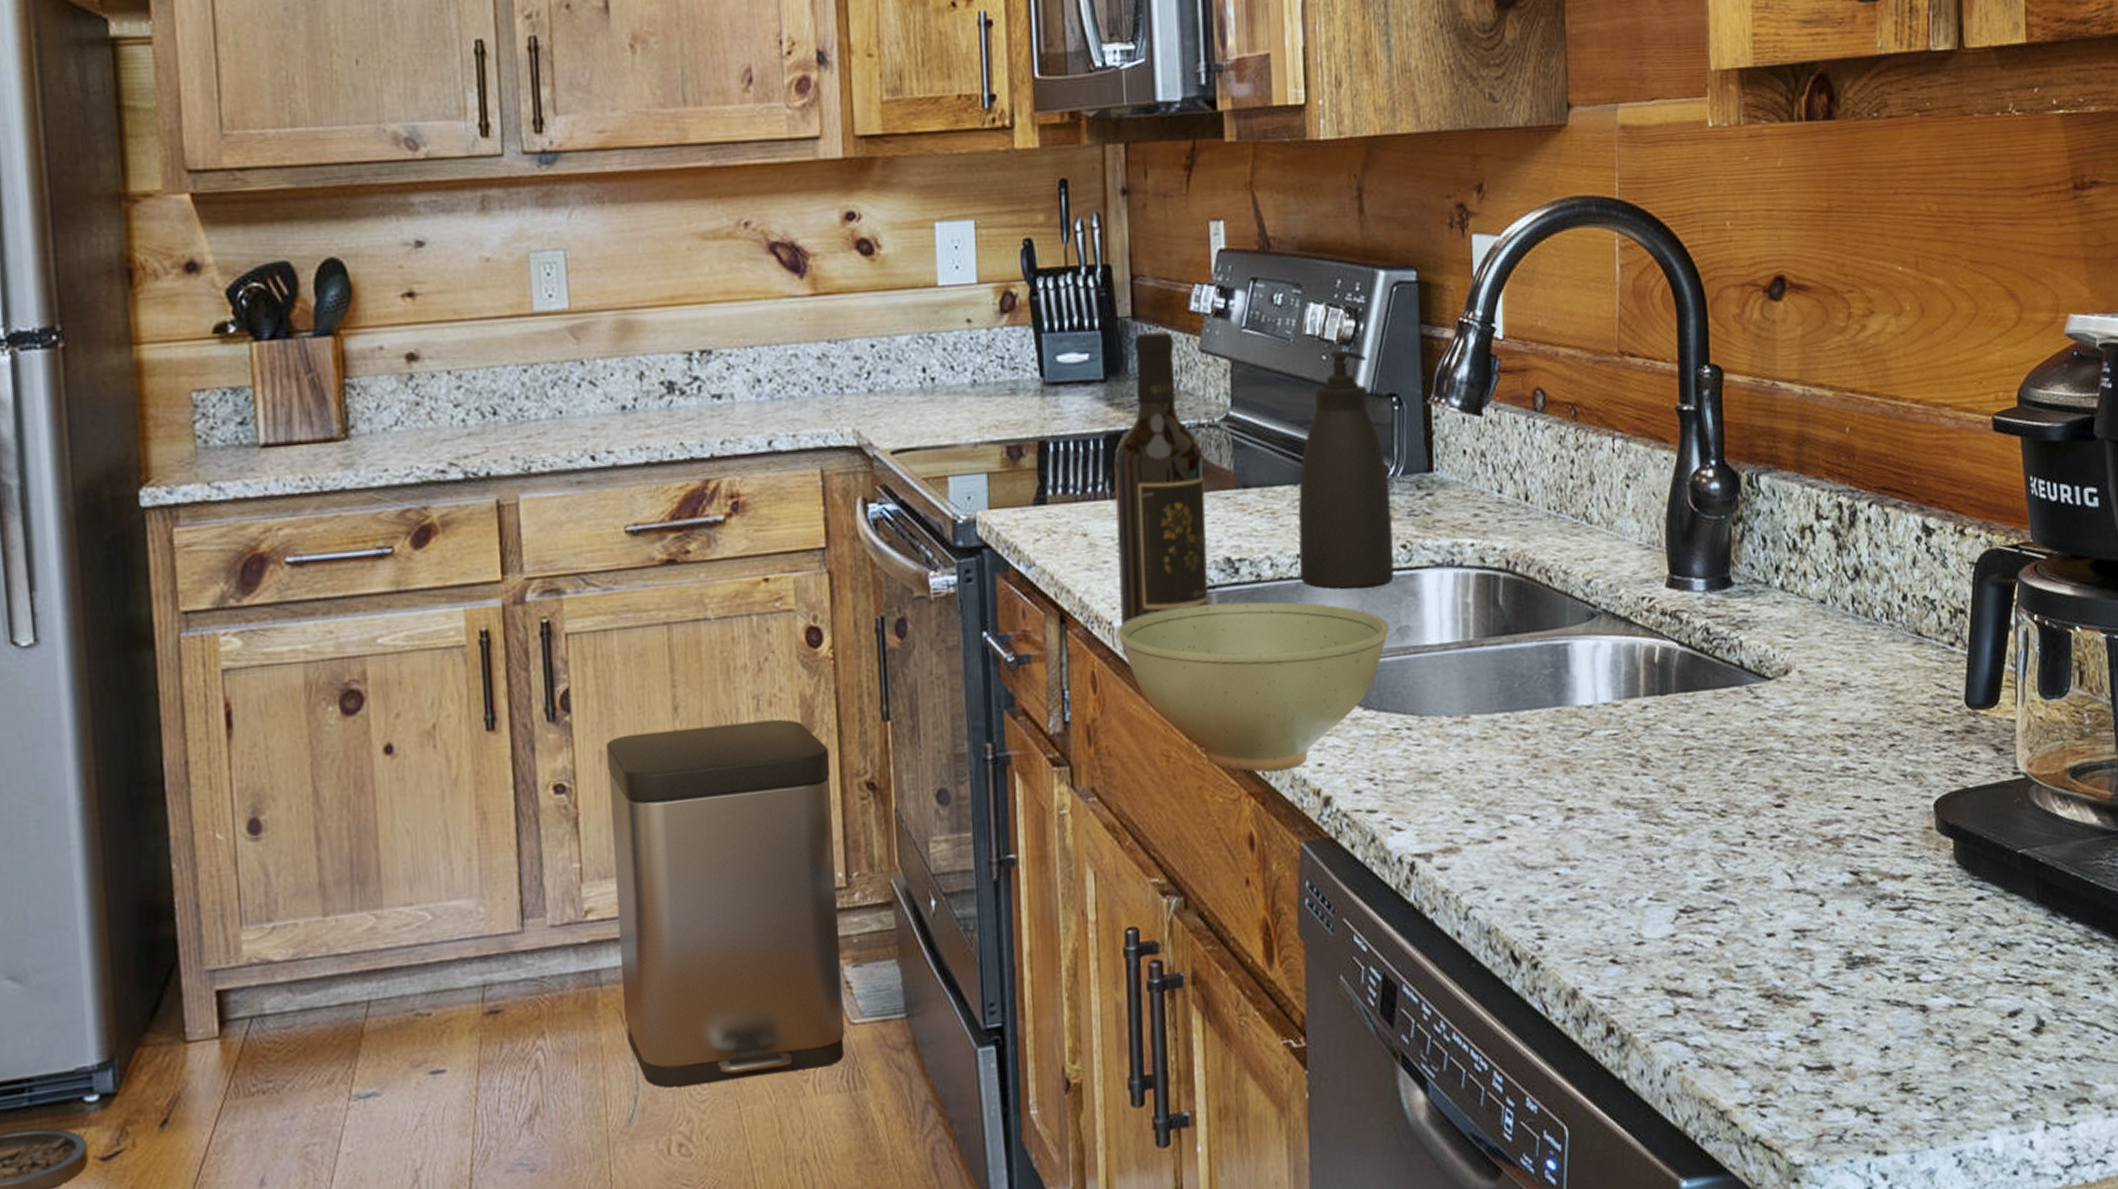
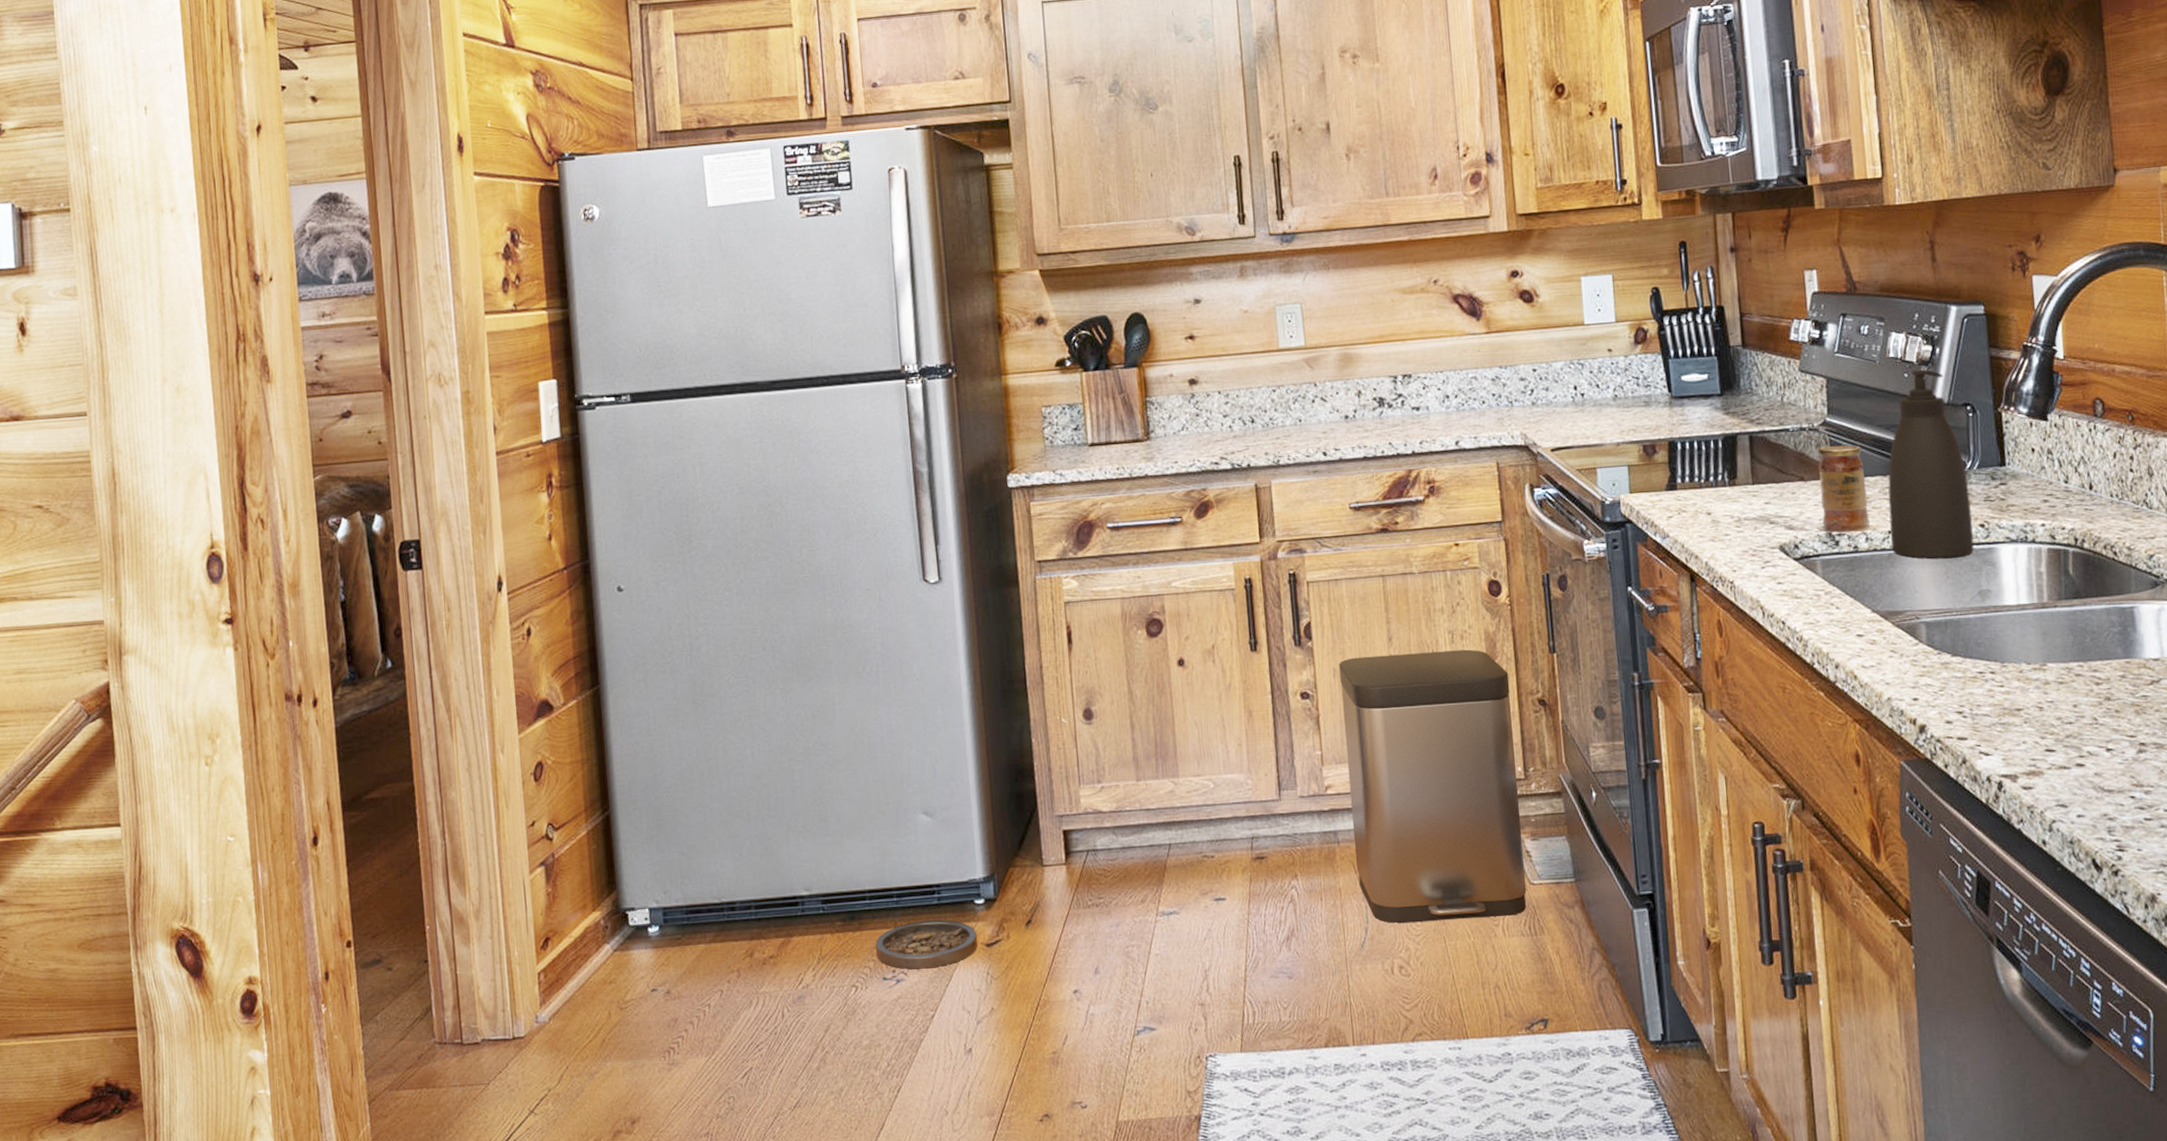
wine bottle: present [1114,331,1208,656] -> none [1731,356,1814,608]
bowl: present [1117,601,1390,772] -> none [1738,567,1972,703]
canister: none [1213,445,1282,559] -> present [1817,444,1876,533]

